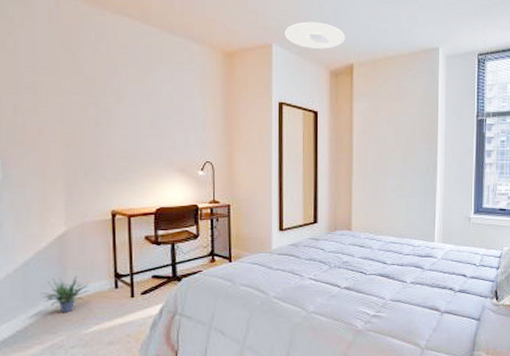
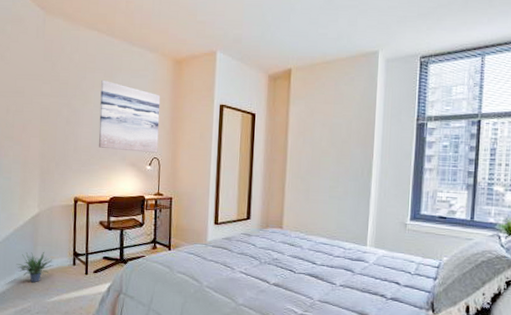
wall art: none [137,74,211,156] -> present [98,79,161,153]
ceiling light: present [284,21,346,49] -> none [228,30,285,55]

